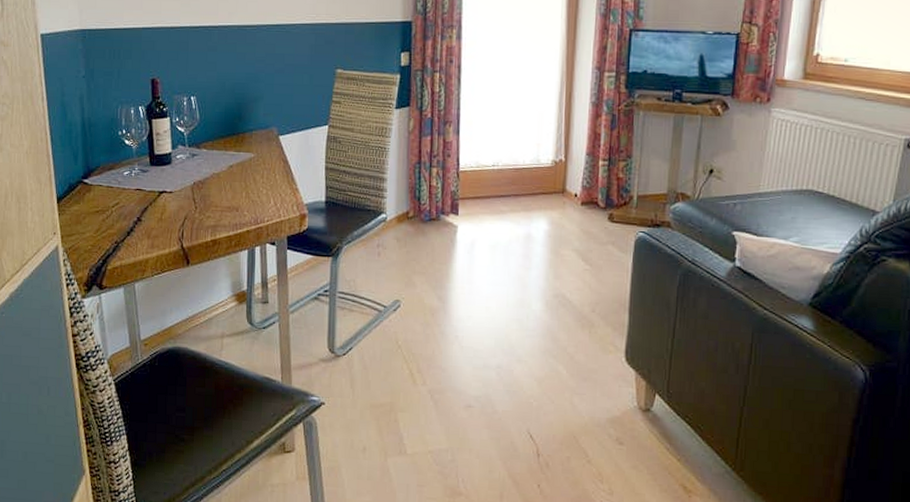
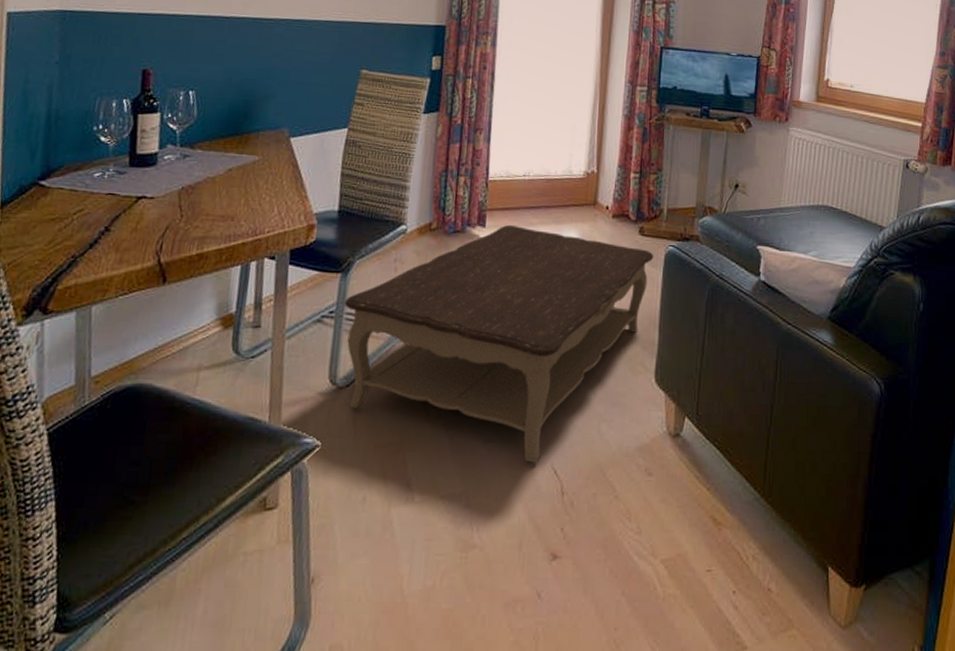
coffee table: none [336,213,624,427] -> present [344,225,654,463]

